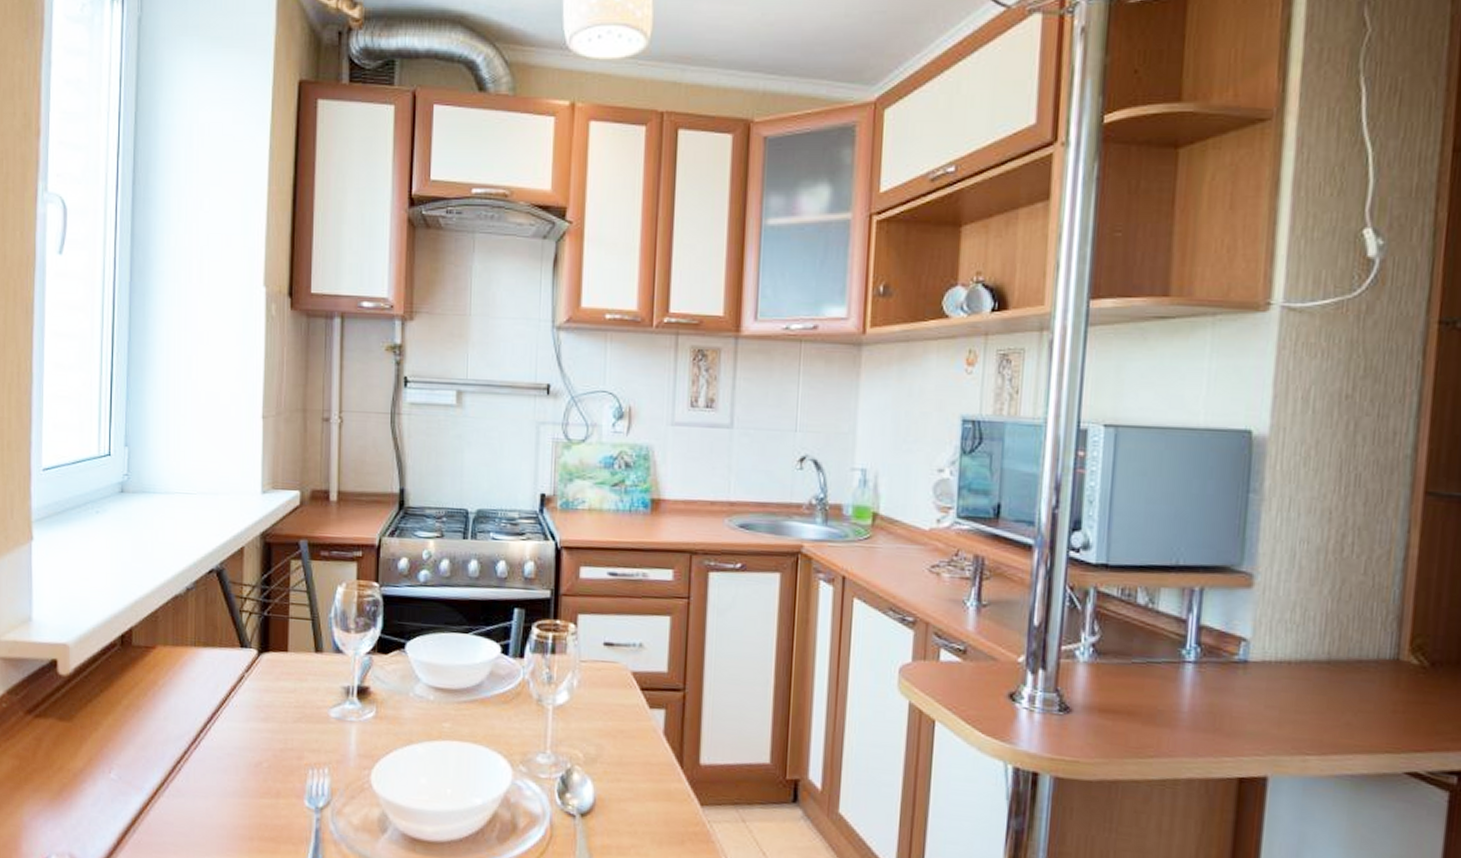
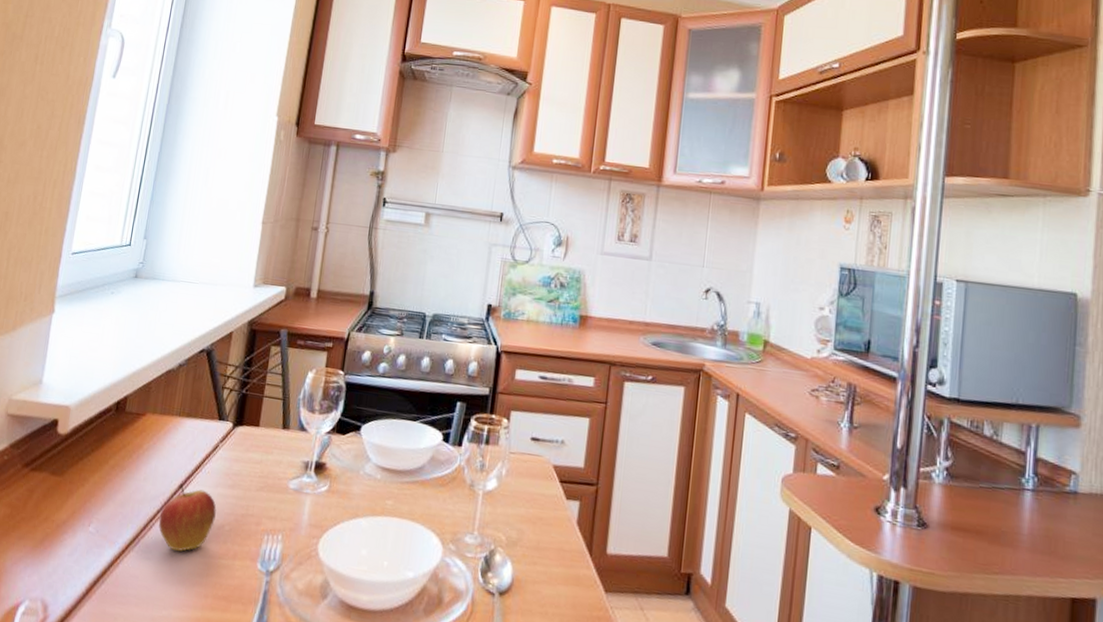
fruit: none [187,720,251,794] -> present [158,483,217,552]

